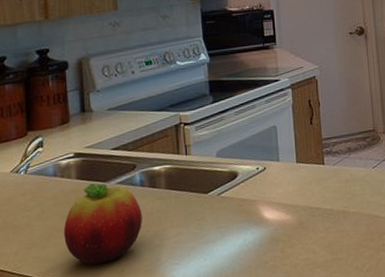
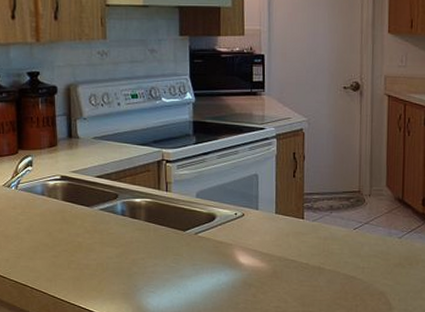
fruit: present [64,183,142,265] -> none [50,206,122,281]

